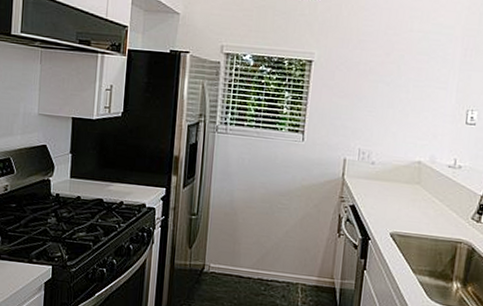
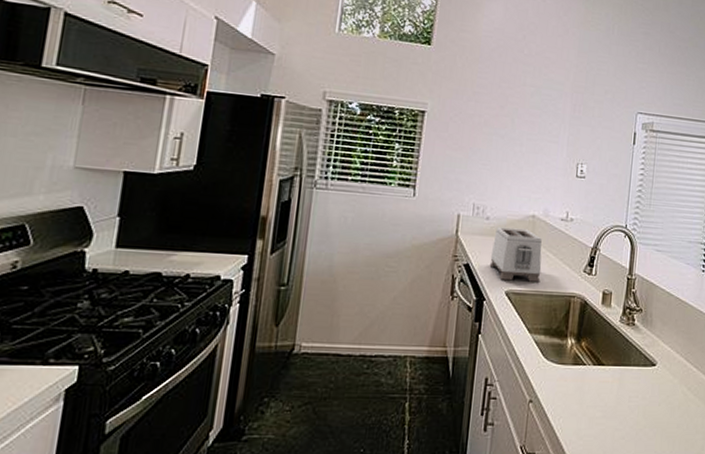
toaster: none [374,171,428,227] -> present [489,227,542,282]

